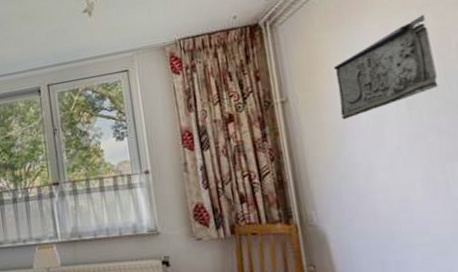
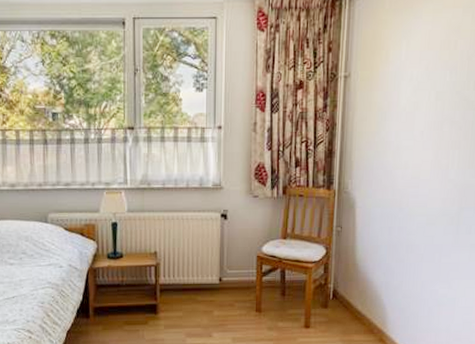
relief panel: present [333,14,439,120] -> none [387,15,467,101]

